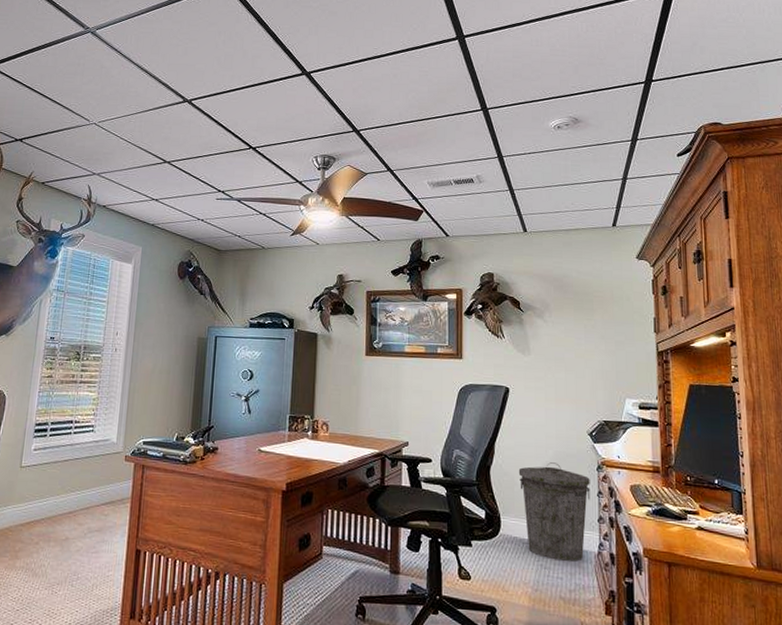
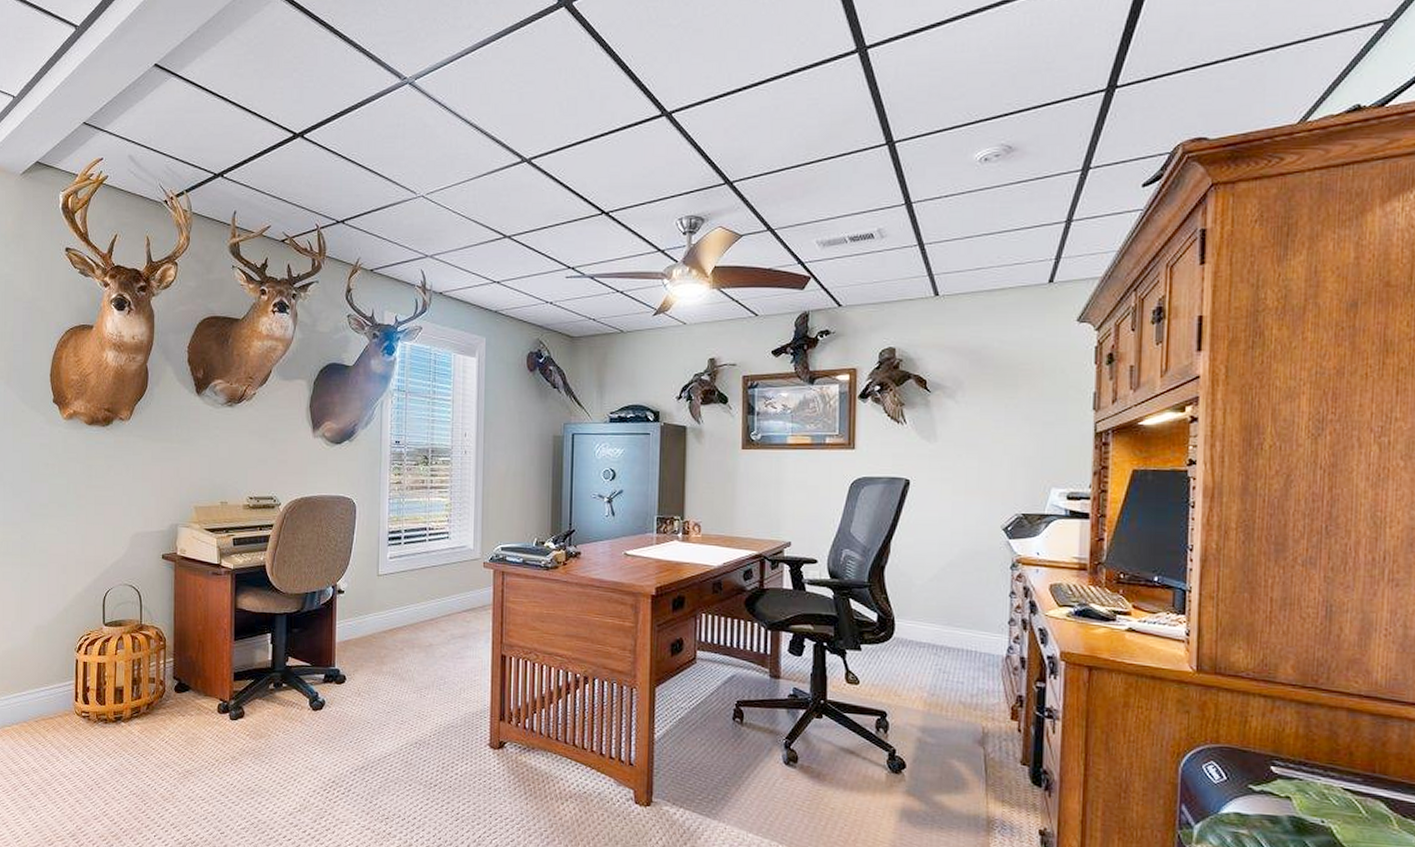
trash can: present [518,462,591,562] -> none [917,561,1002,666]

